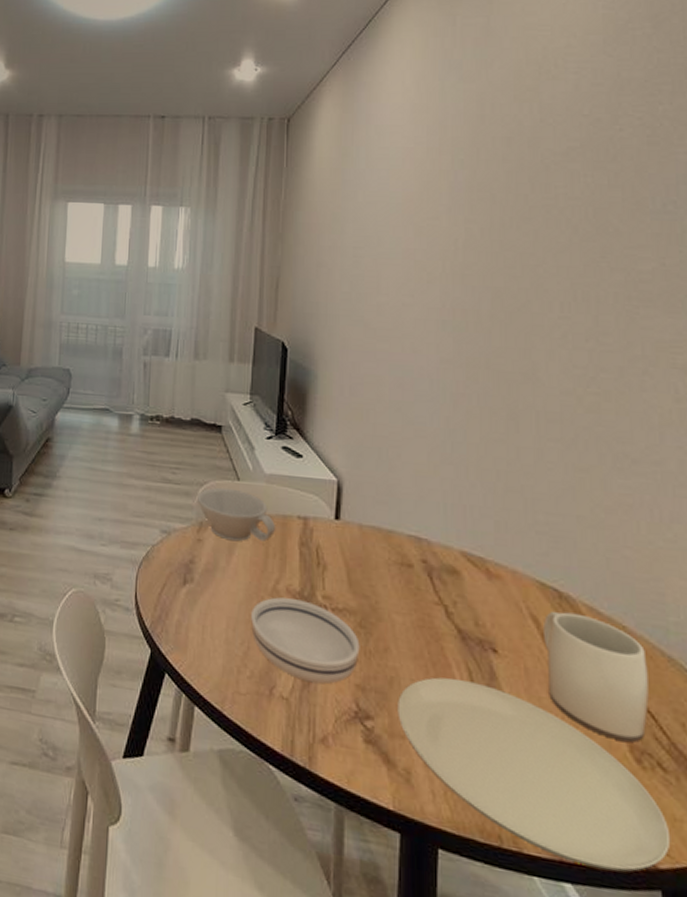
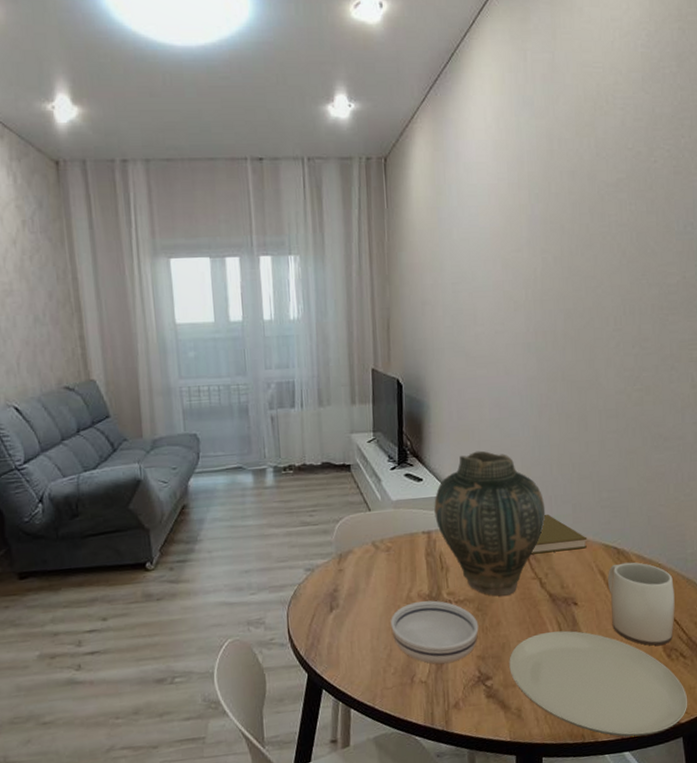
cup: present [197,487,276,542] -> none [335,519,406,565]
vase: none [314,434,457,618] -> present [434,450,546,596]
book: none [434,526,515,581] -> present [530,513,588,555]

